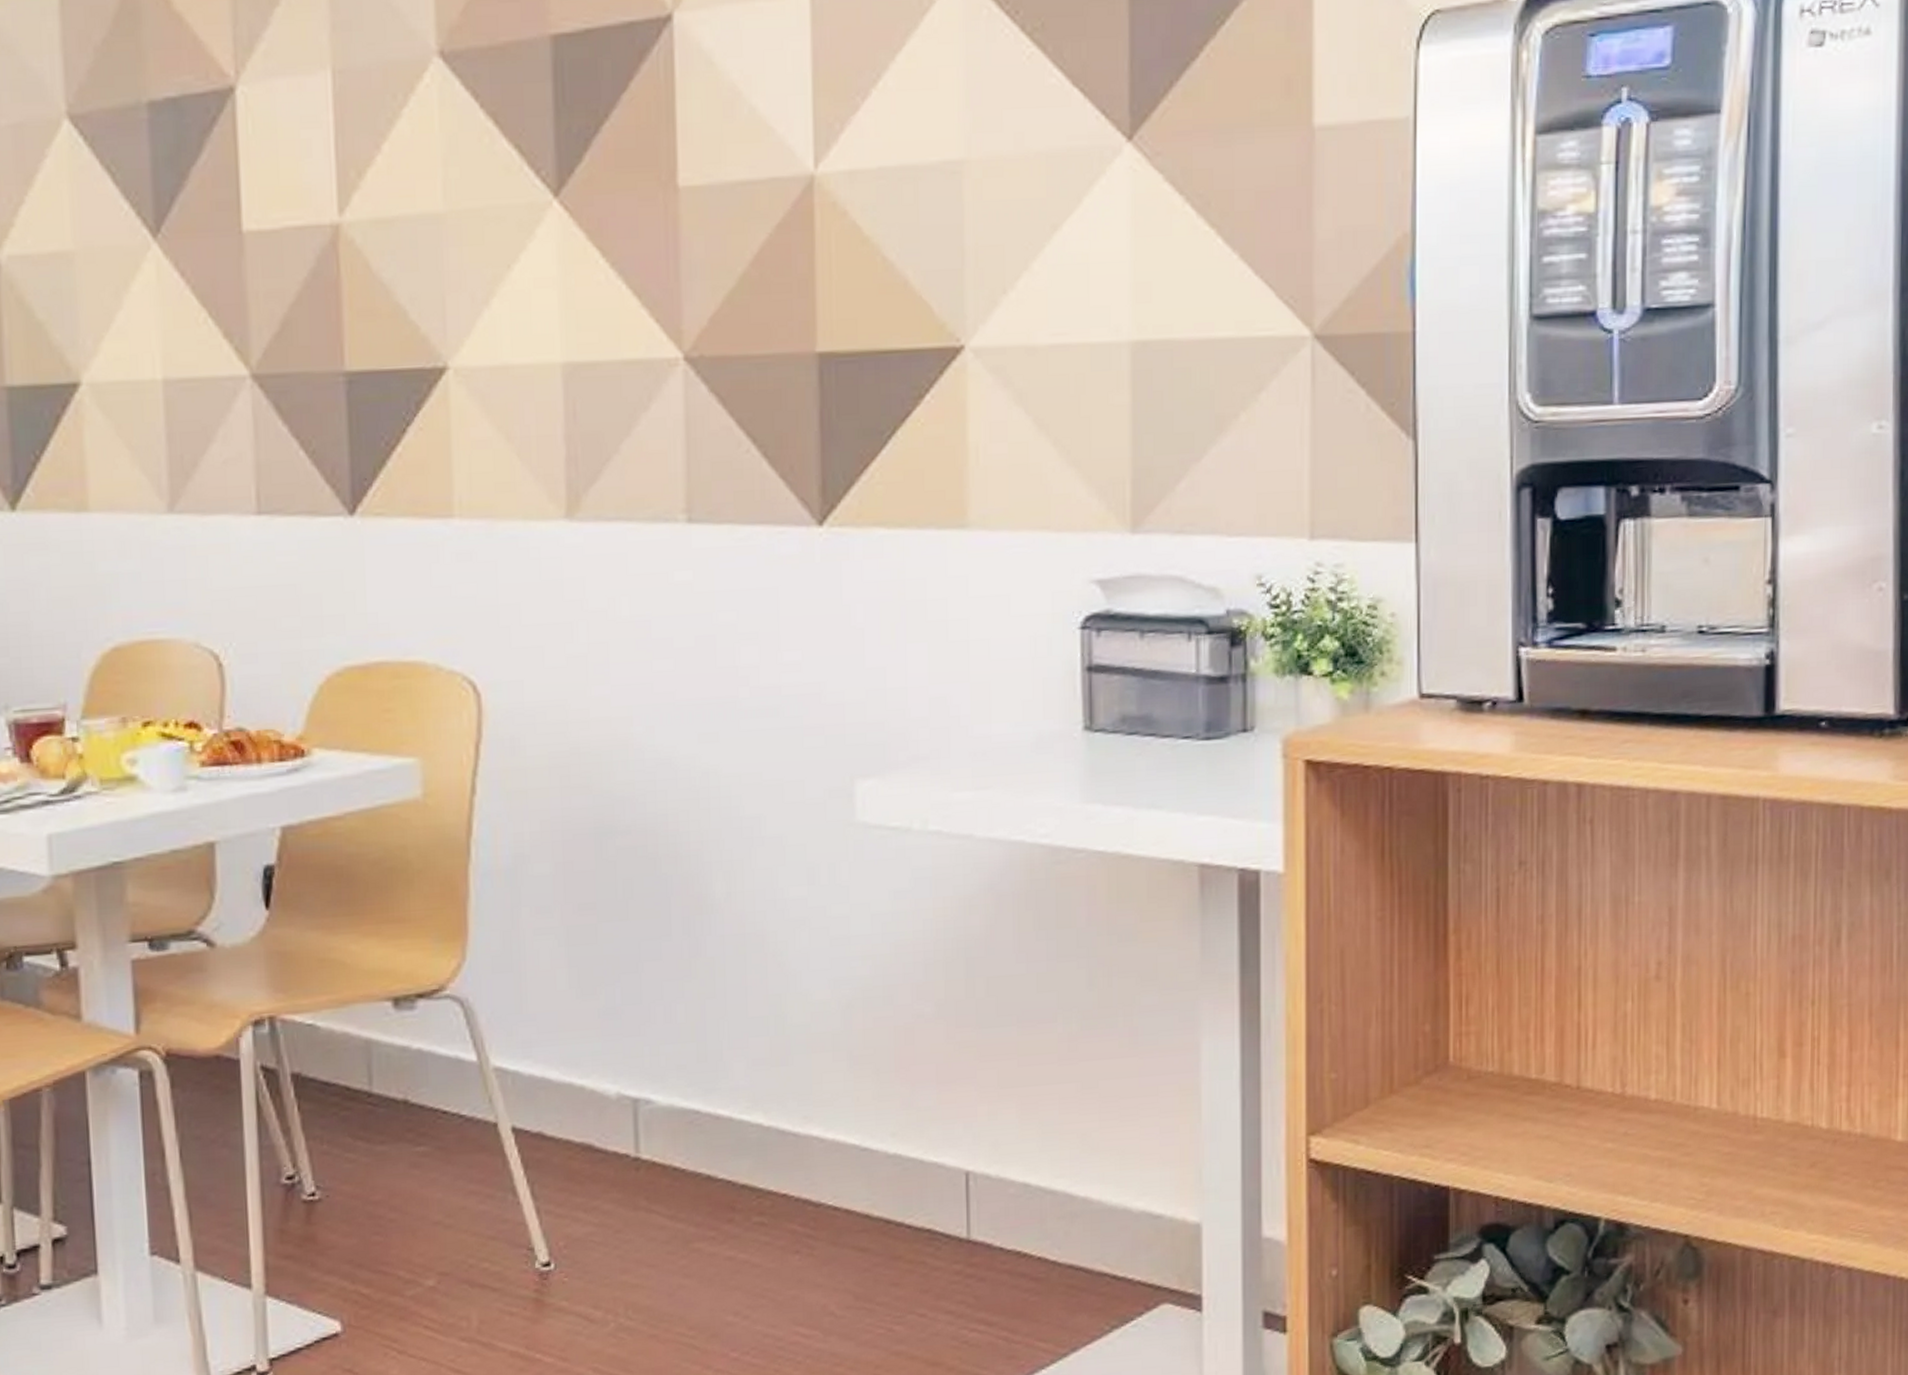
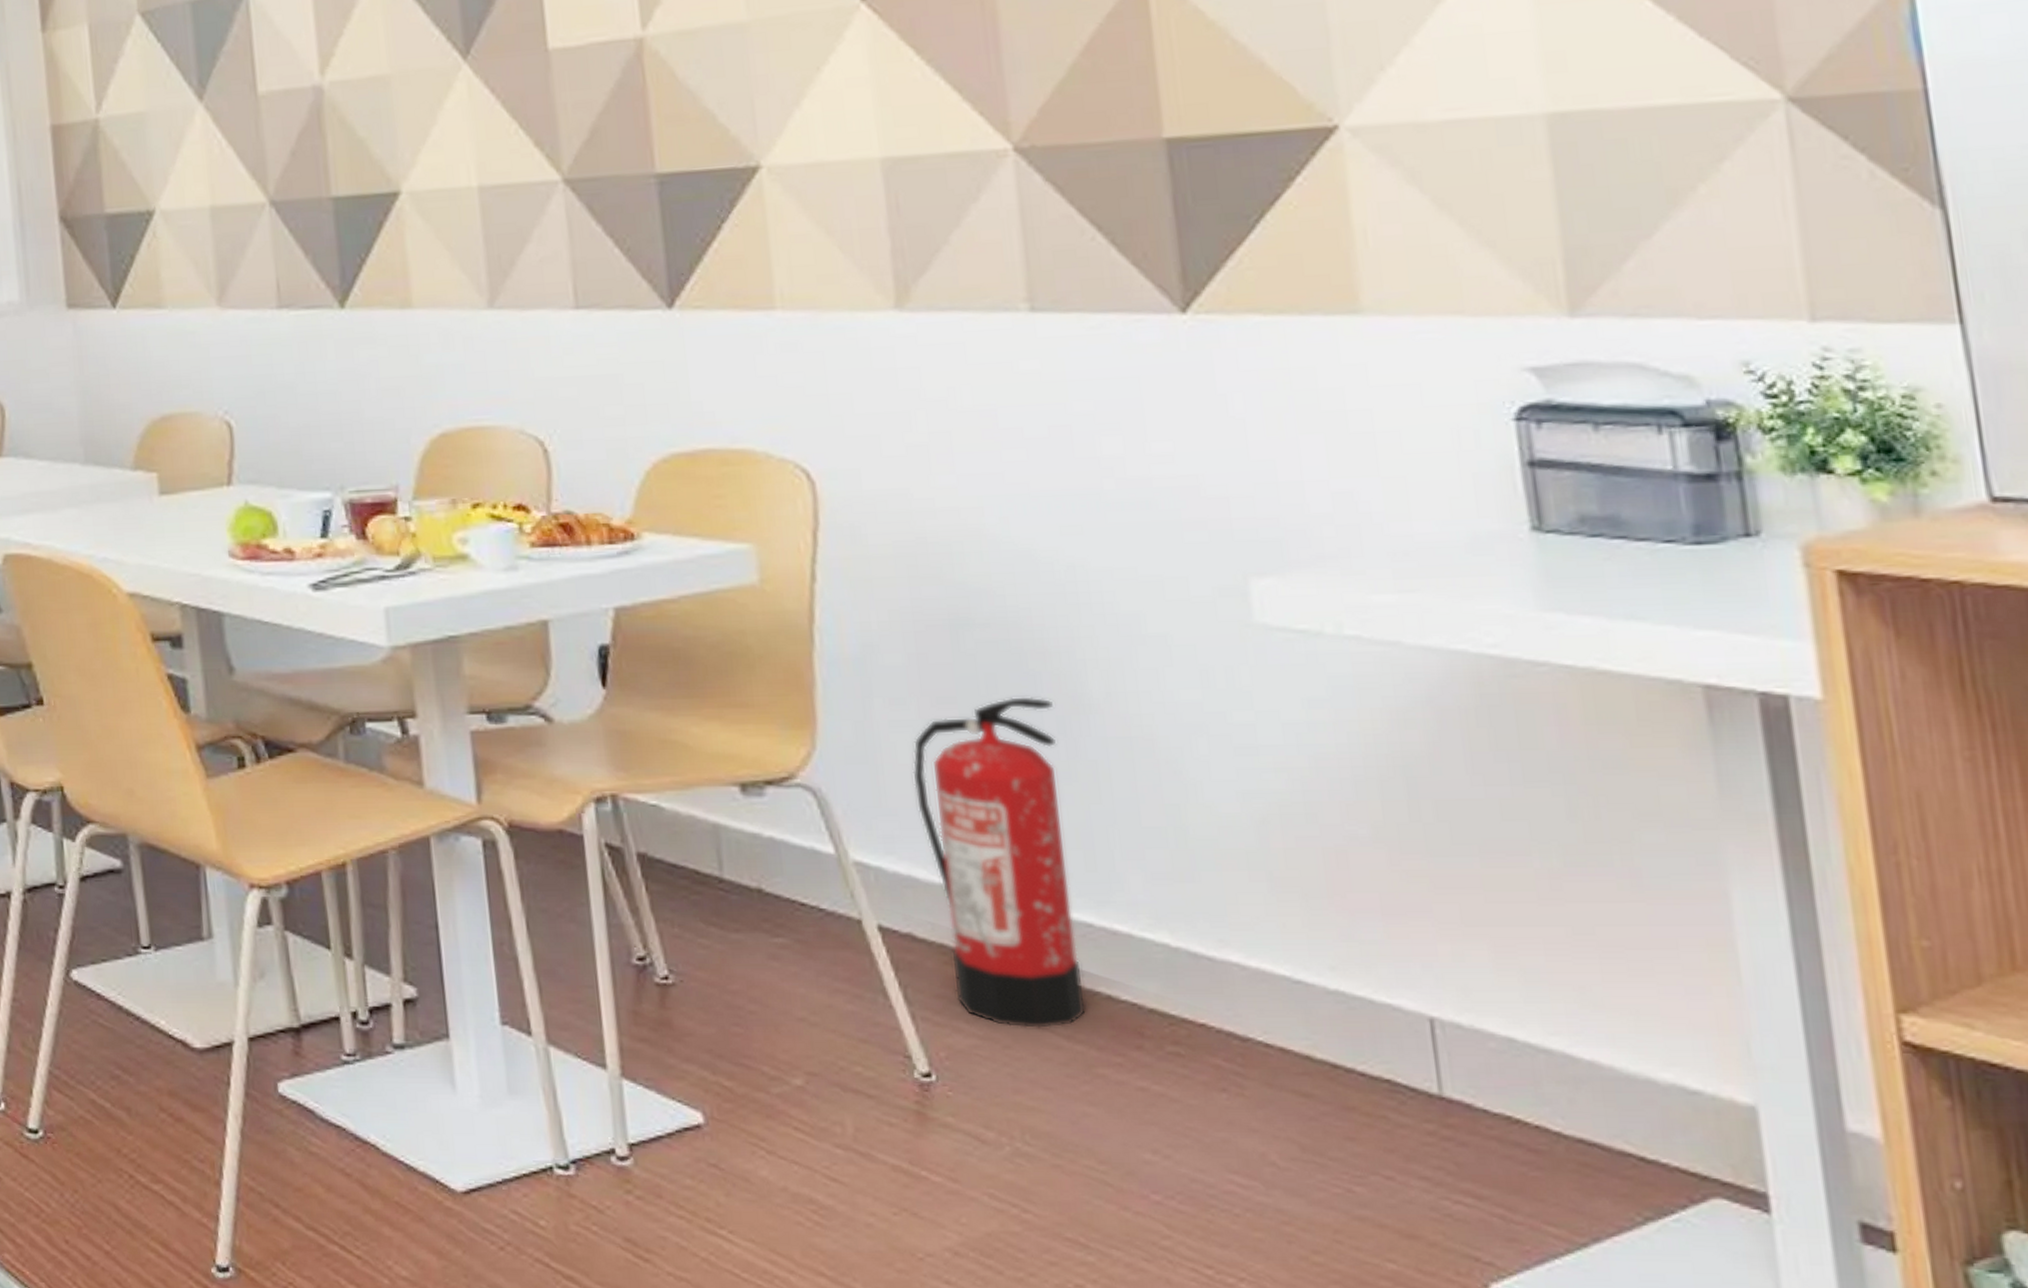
fire extinguisher: none [552,899,689,1213] -> present [912,695,1087,1029]

